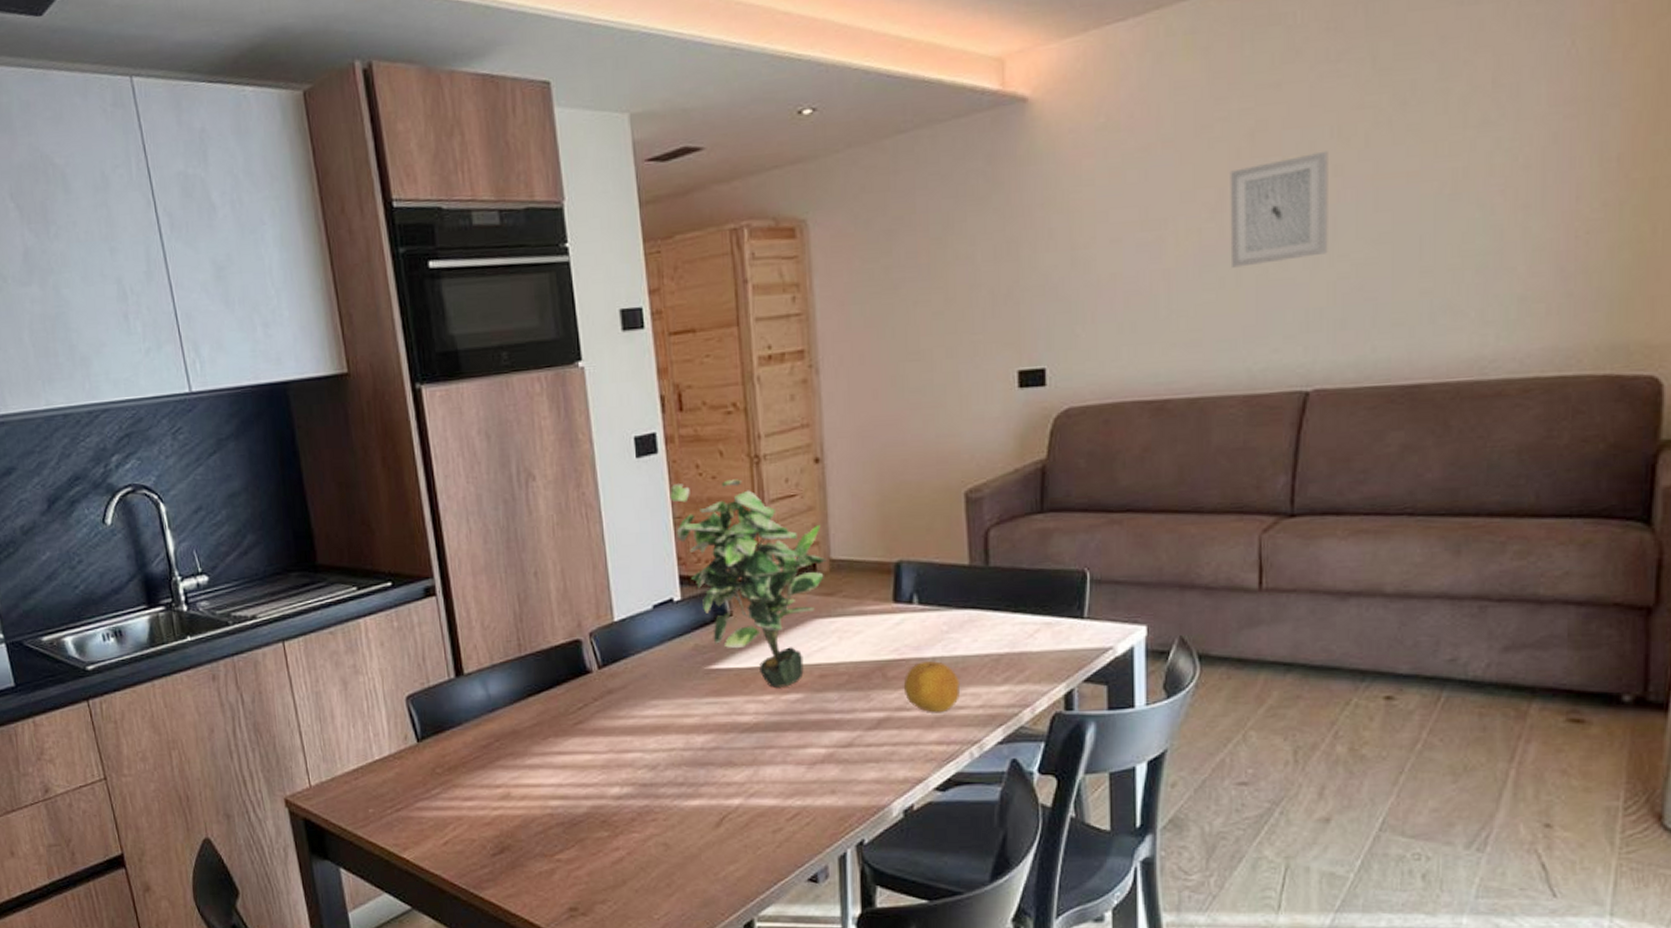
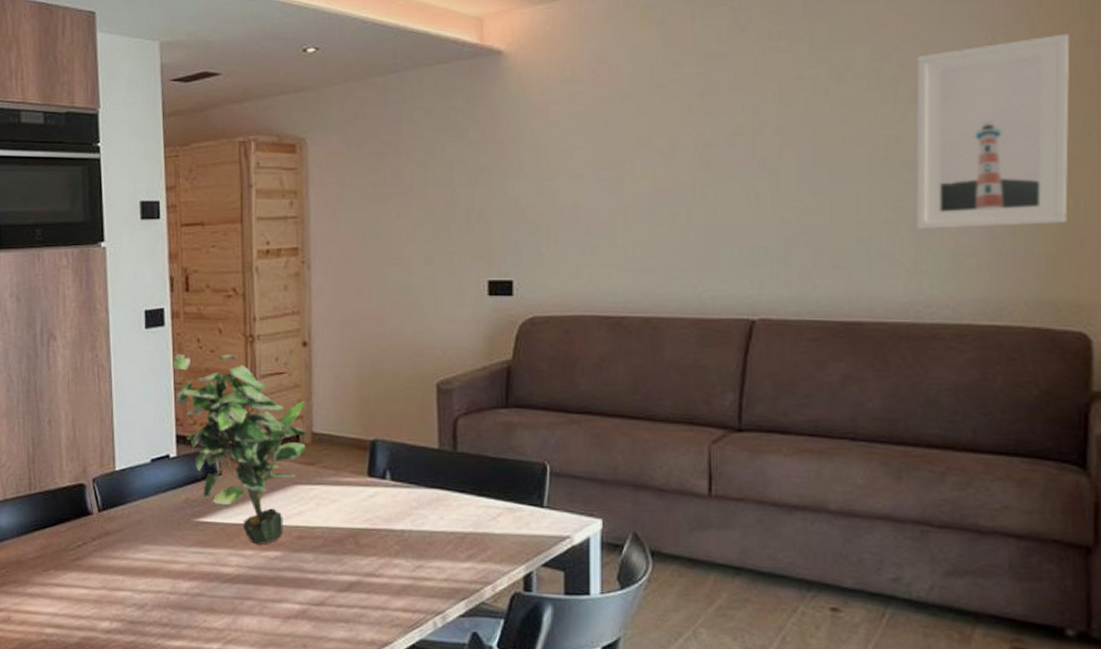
fruit: present [903,661,961,713] -> none [374,533,427,582]
wall art: present [1230,150,1328,268] -> none [682,113,772,207]
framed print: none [1482,33,1656,274] -> present [915,33,1070,229]

